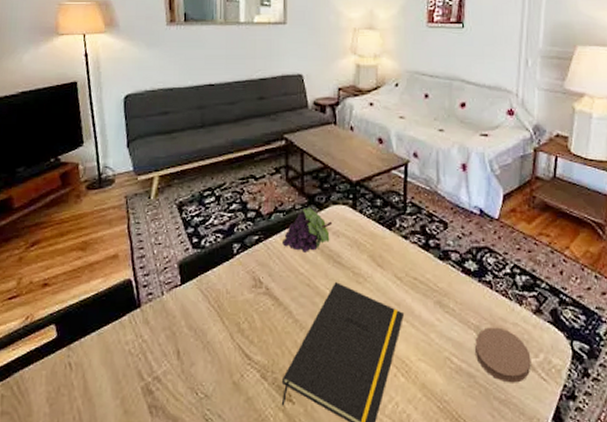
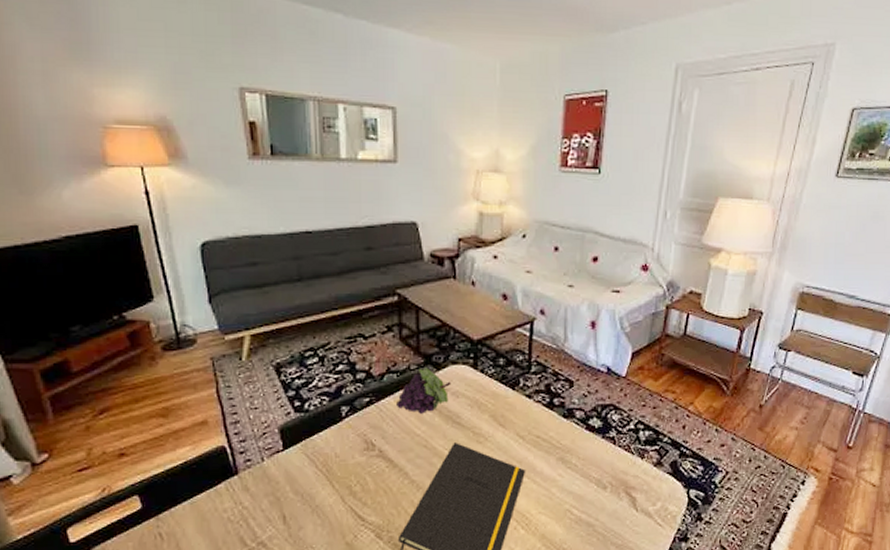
coaster: present [475,327,531,383] -> none [596,480,649,530]

